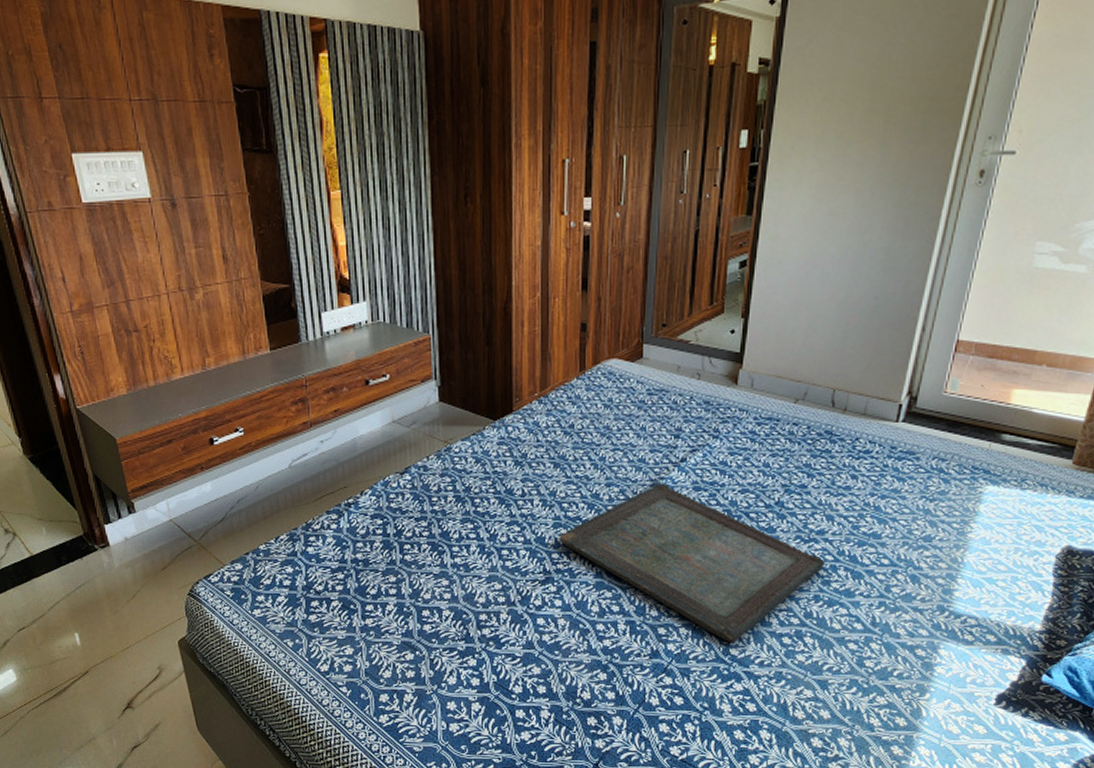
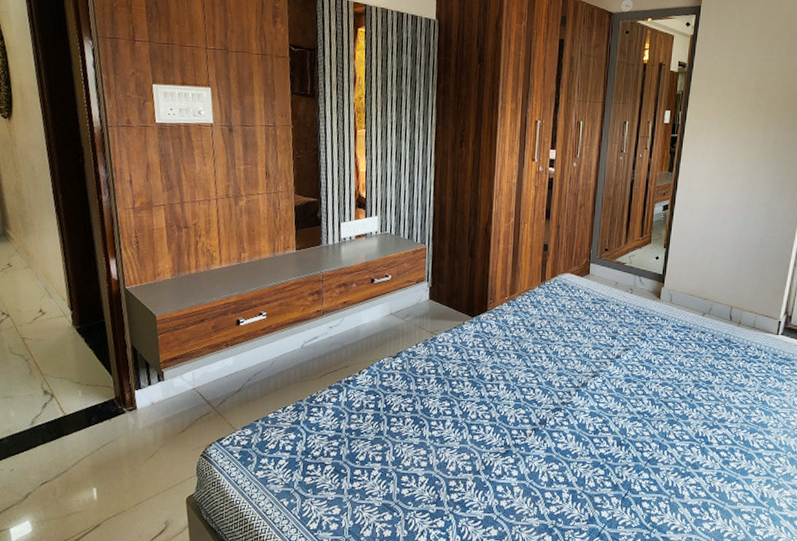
serving tray: present [559,483,826,643] -> none [518,375,726,512]

